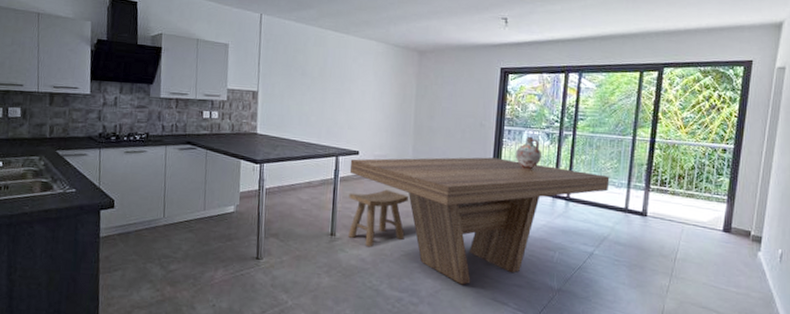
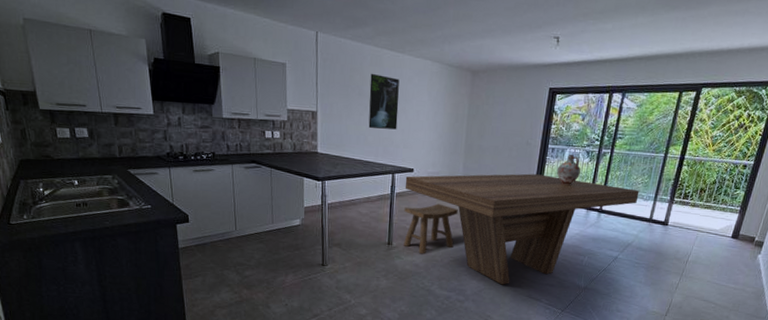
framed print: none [311,53,344,110] -> present [368,73,399,130]

